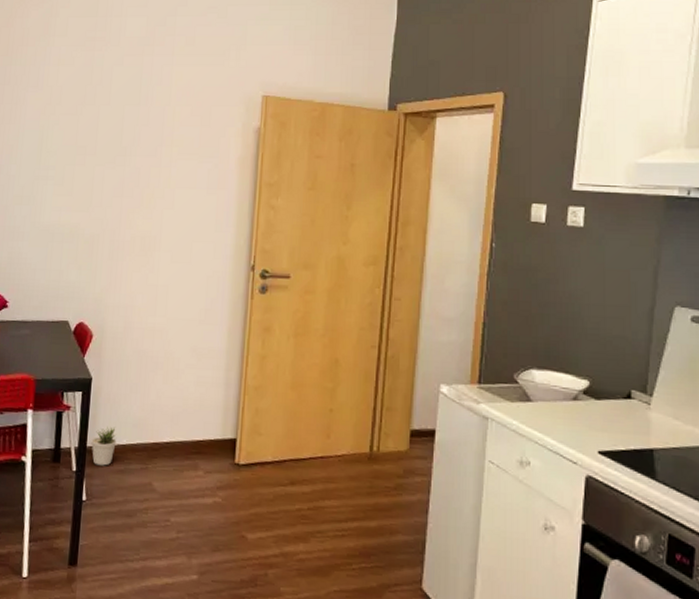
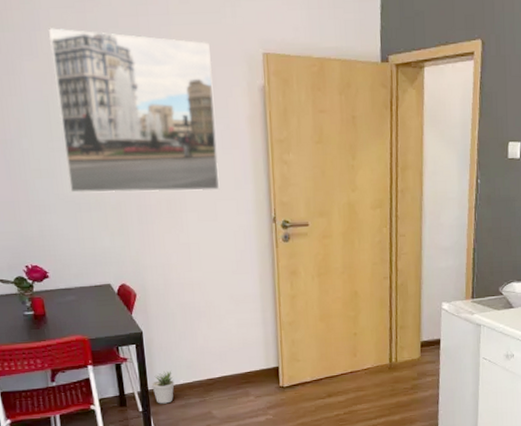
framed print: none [46,64,209,232] -> present [47,28,220,194]

